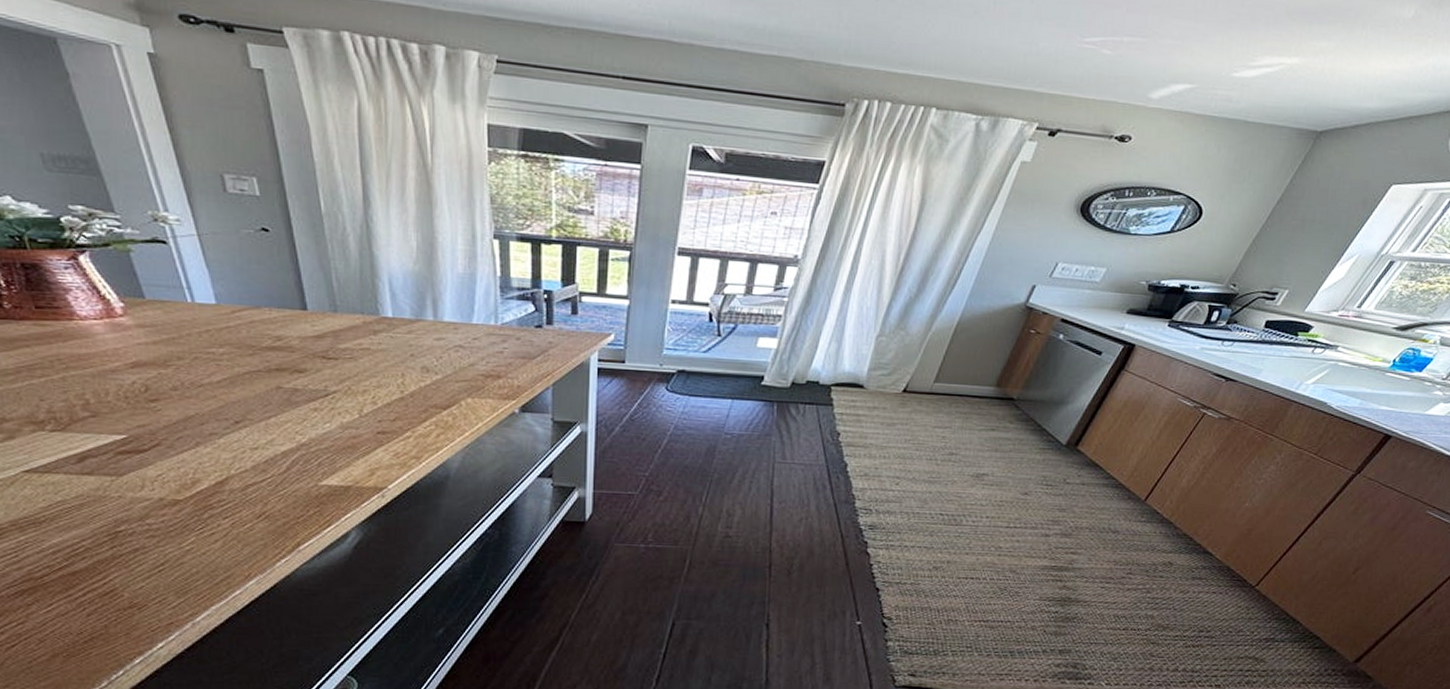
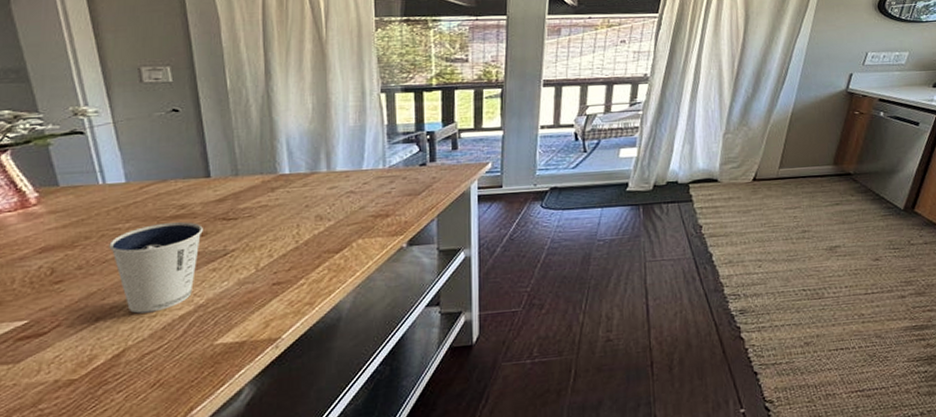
dixie cup: none [203,353,302,445] -> present [109,221,203,314]

